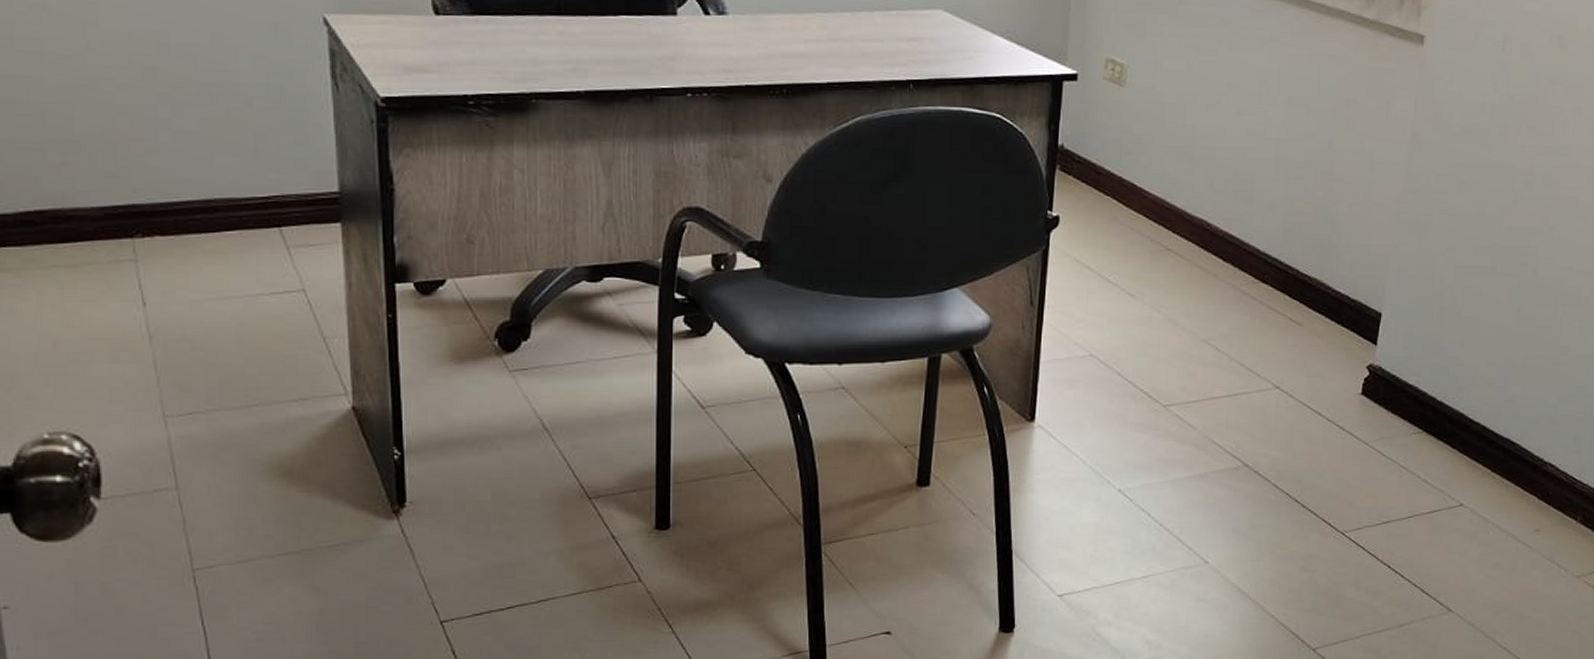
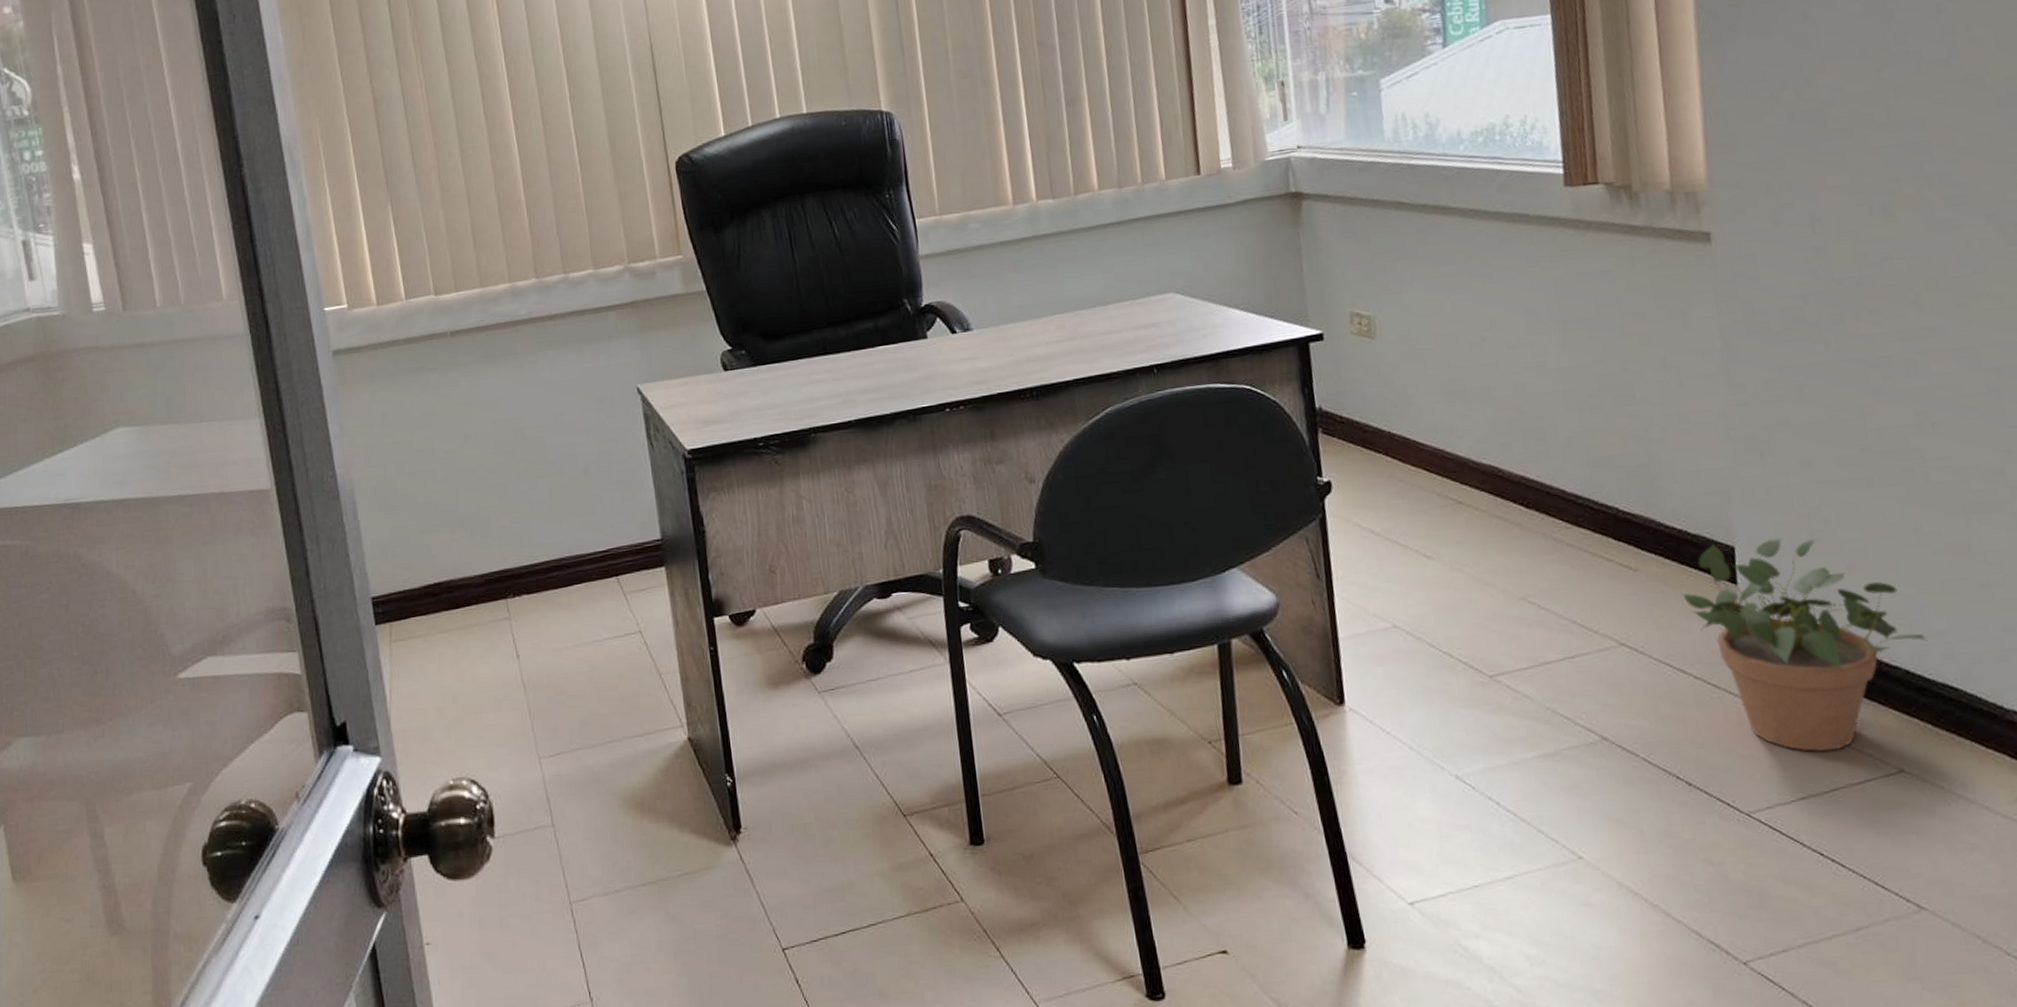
potted plant: none [1333,308,1504,487] -> present [1682,537,1928,752]

